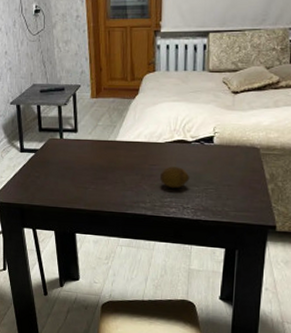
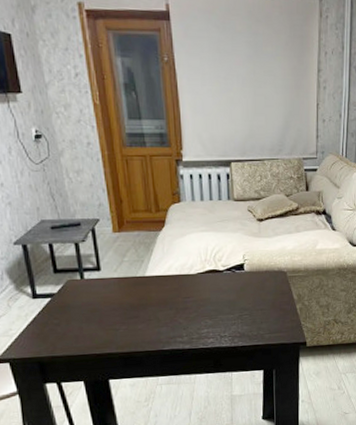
fruit: present [160,166,190,189] -> none [195,297,225,319]

